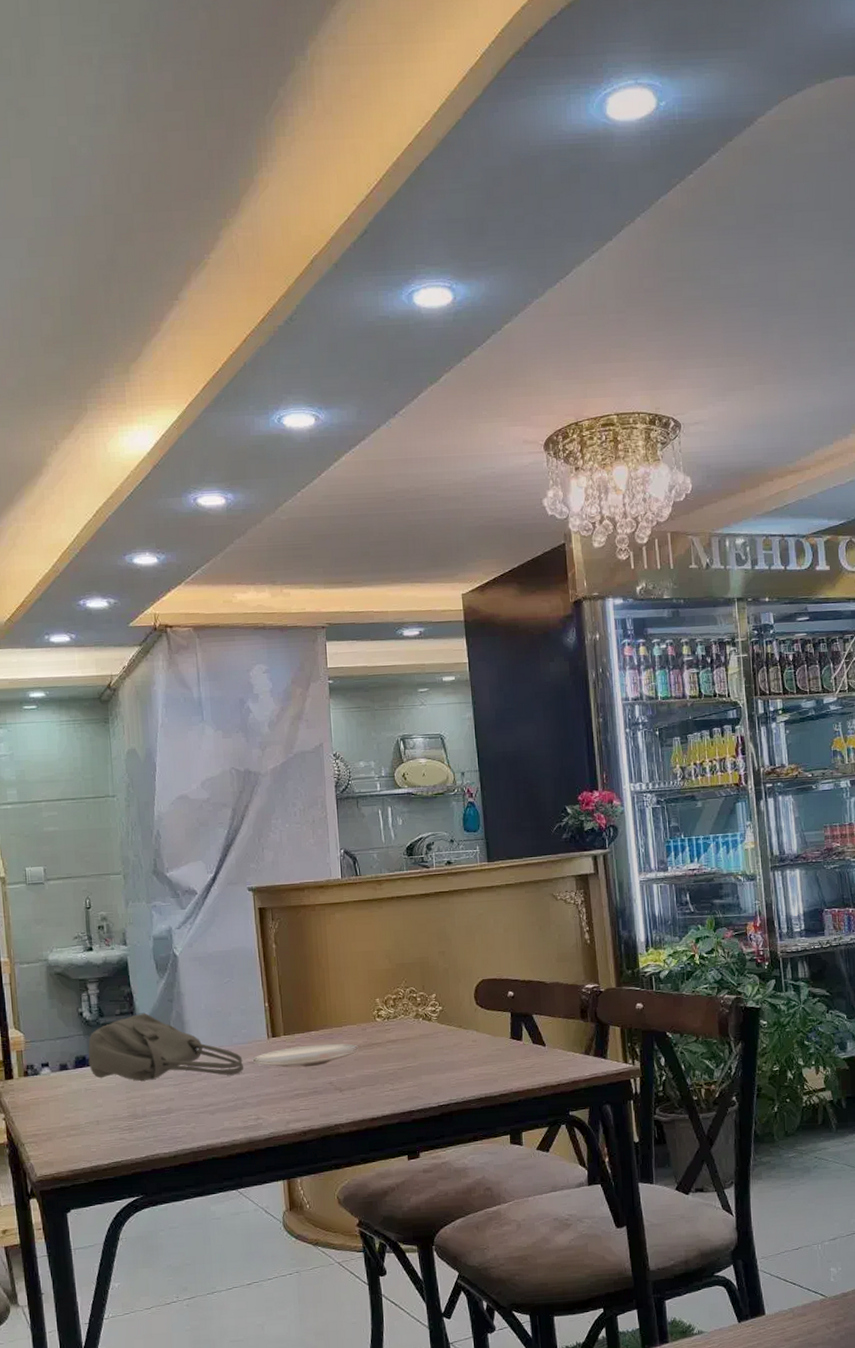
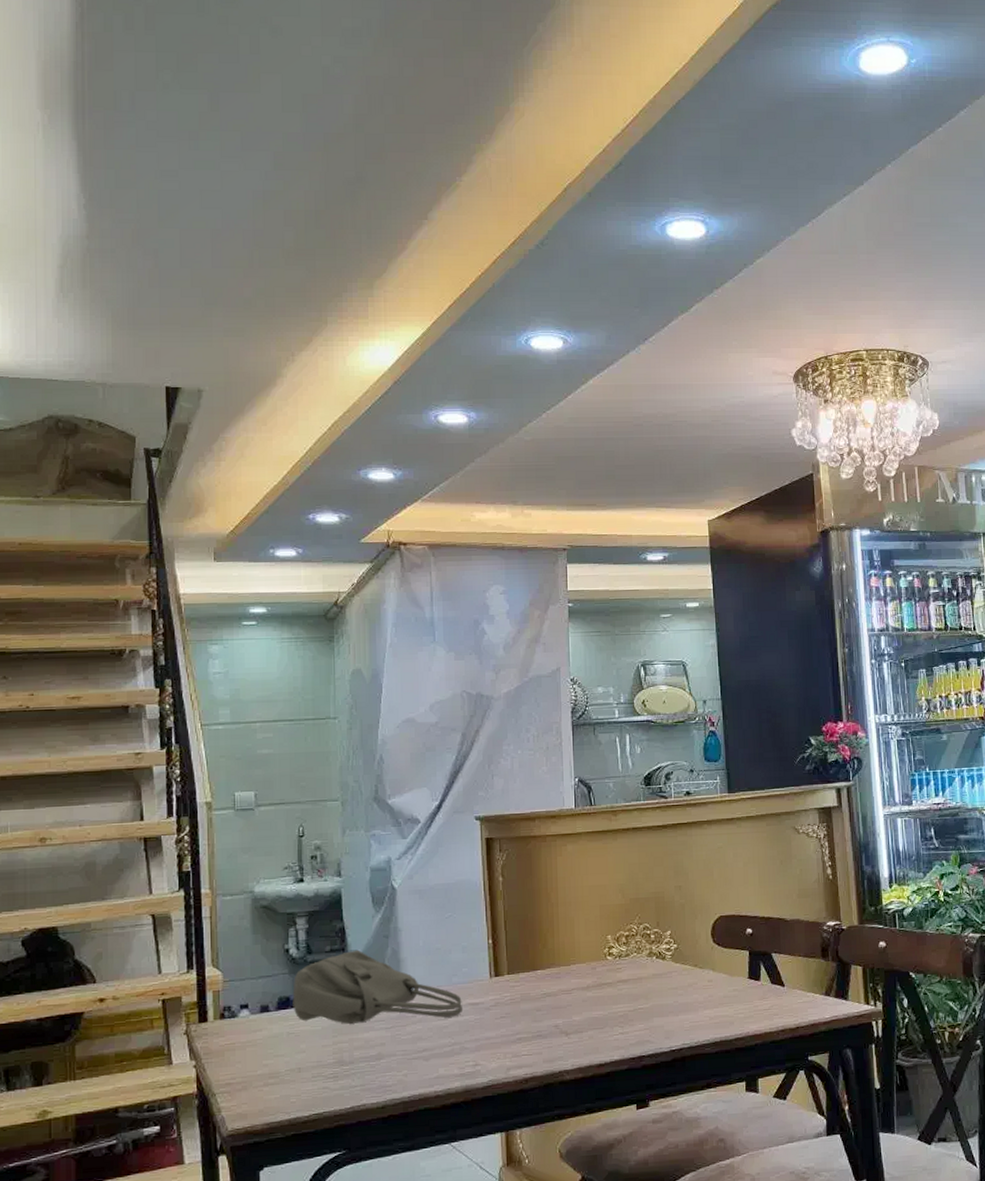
plate: present [252,1043,359,1069] -> none [472,983,588,1011]

